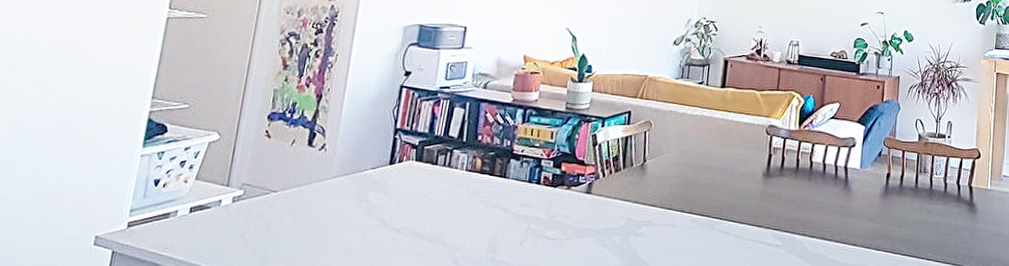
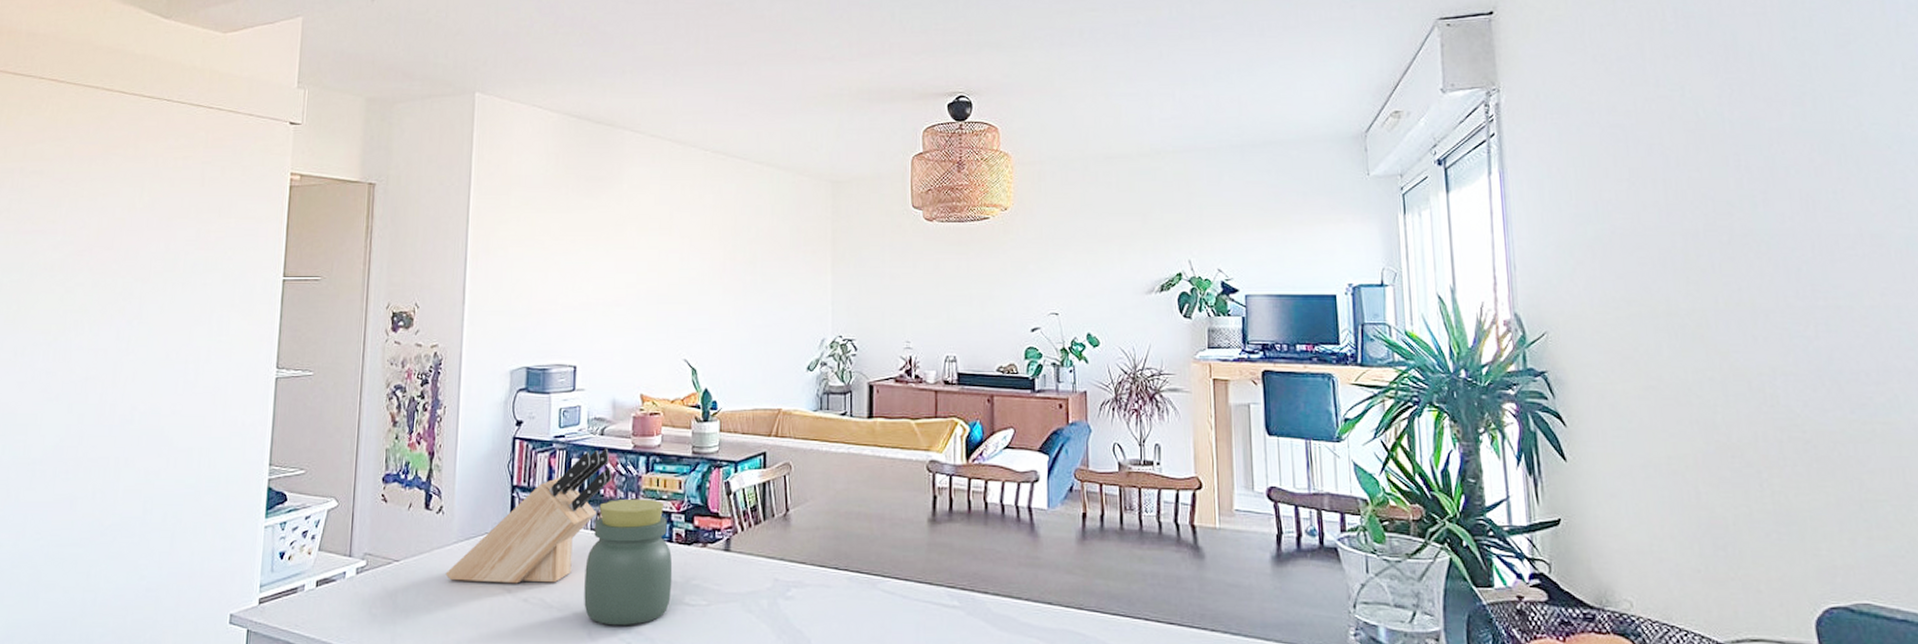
knife block: none [322,100,491,216] -> present [445,448,612,584]
jar: none [453,145,539,255] -> present [584,498,673,625]

